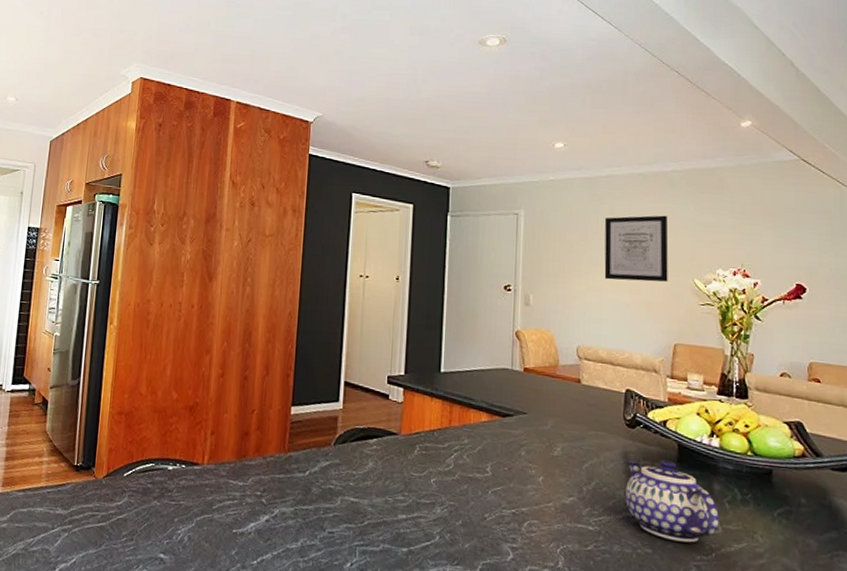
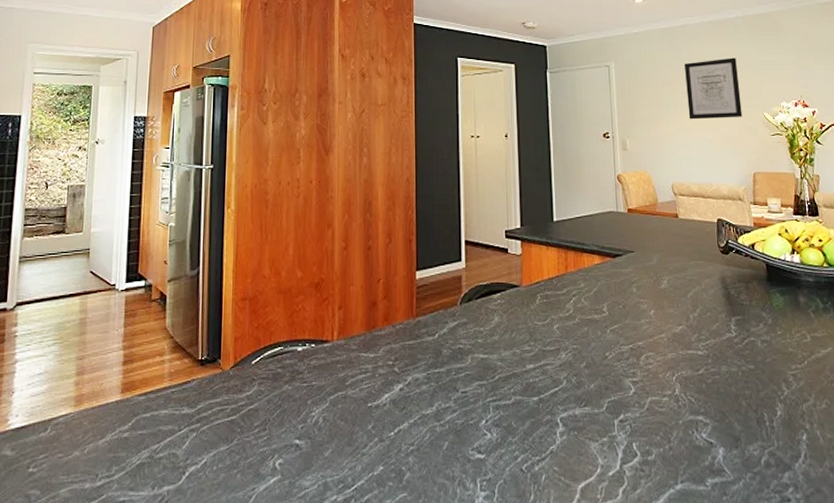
teapot: present [626,459,719,543] -> none [724,279,808,355]

